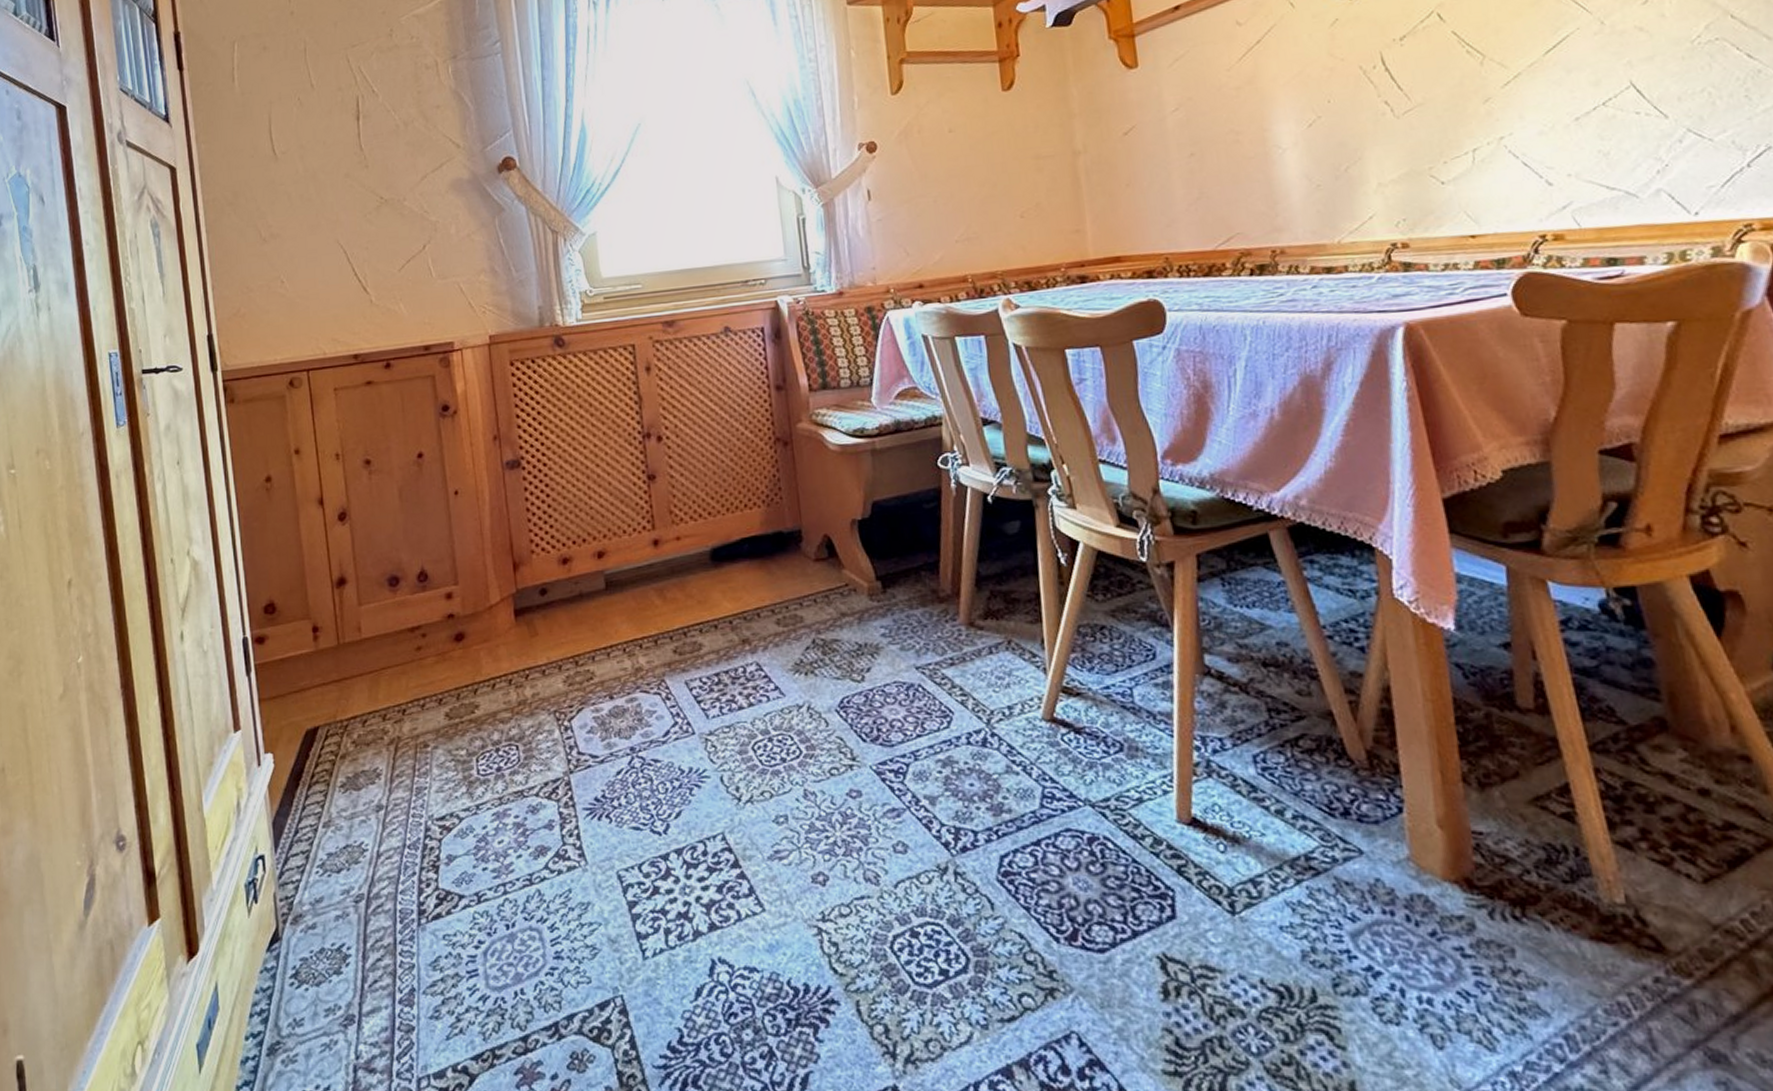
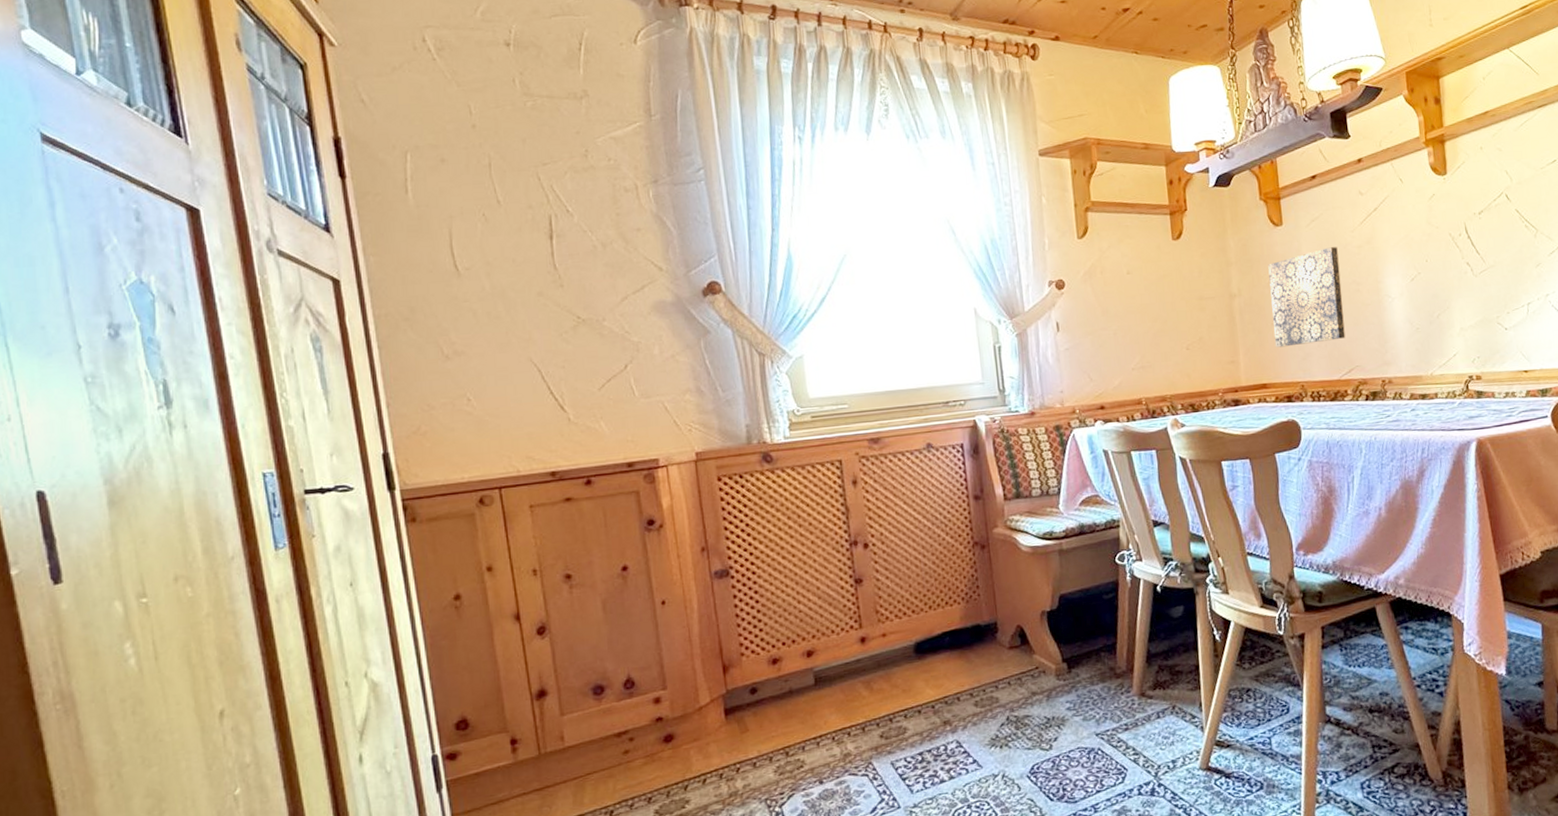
wall art: none [1120,90,1222,213] -> present [1268,247,1346,348]

